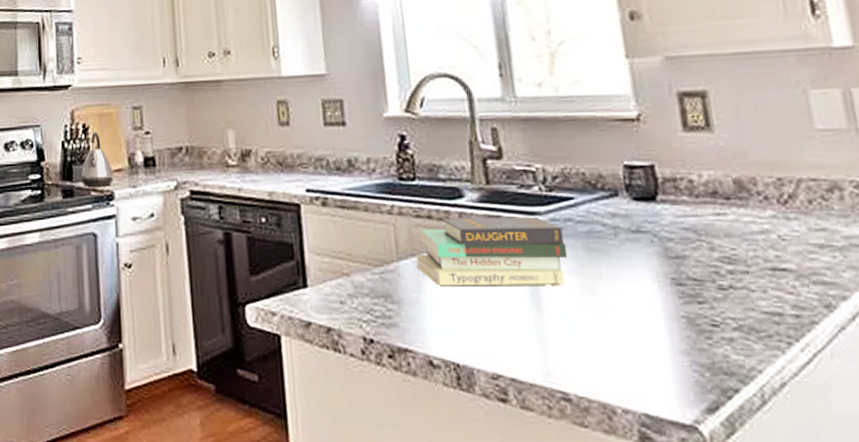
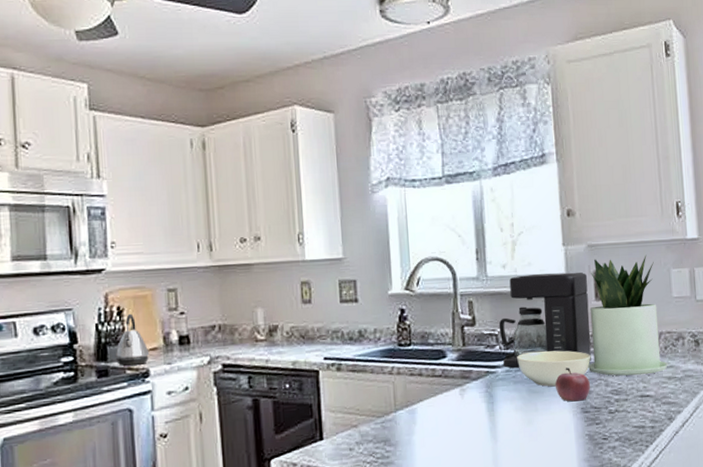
books: present [414,216,568,287] -> none [408,369,516,429]
coffee maker: none [536,92,683,217] -> present [499,272,591,369]
bowl: none [564,196,682,245] -> present [516,350,591,387]
fruit: none [626,221,685,268] -> present [555,367,591,402]
planter: none [671,69,818,239] -> present [587,254,669,376]

